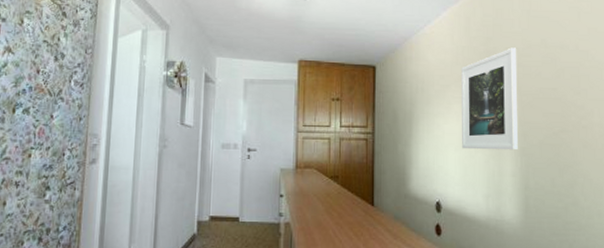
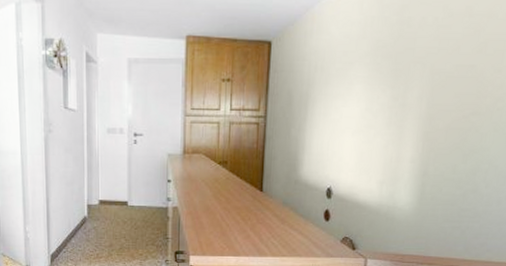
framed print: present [461,47,518,150] -> none [360,17,436,135]

